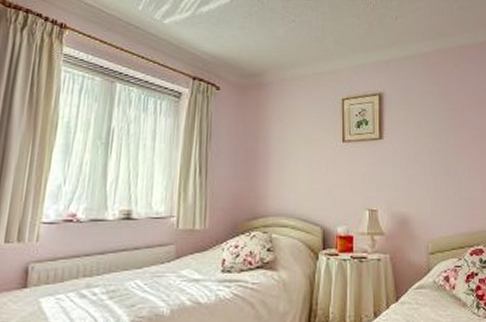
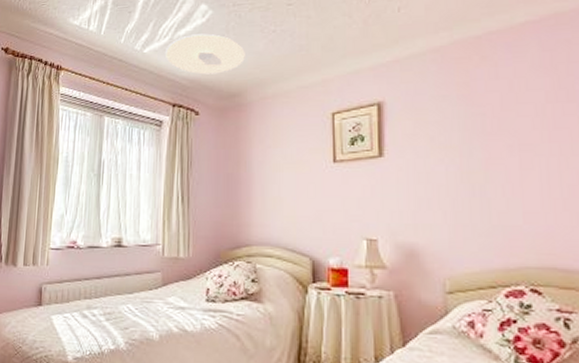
ceiling light: none [187,12,266,53] -> present [166,33,245,75]

